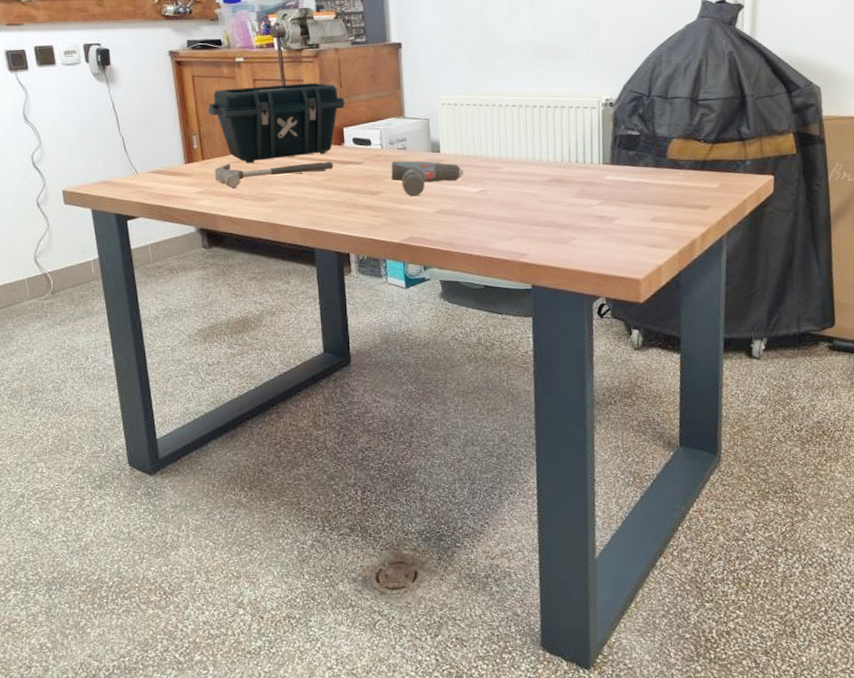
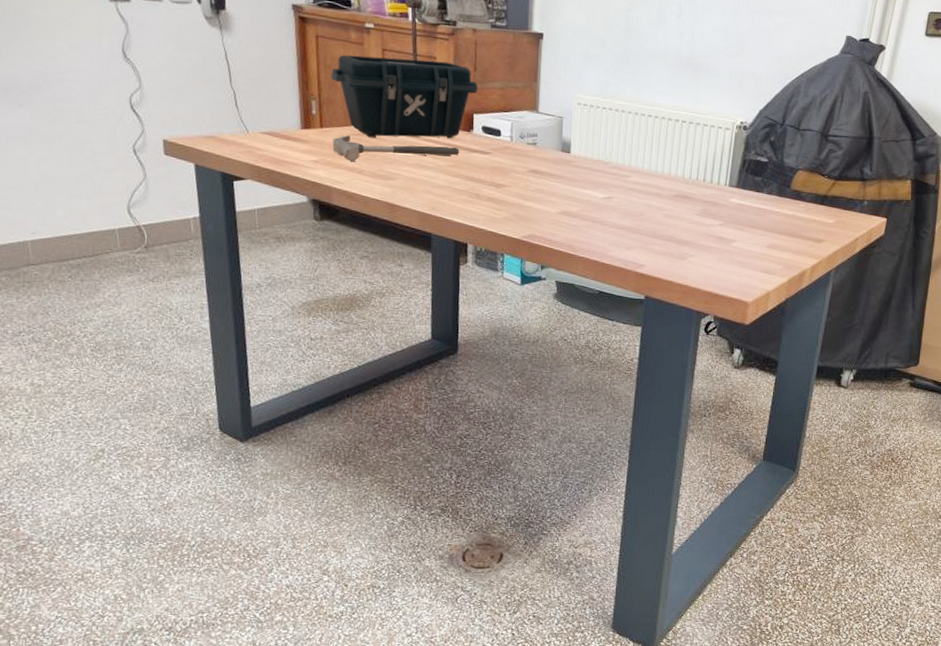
power drill: present [391,161,464,197] -> none [518,156,592,194]

